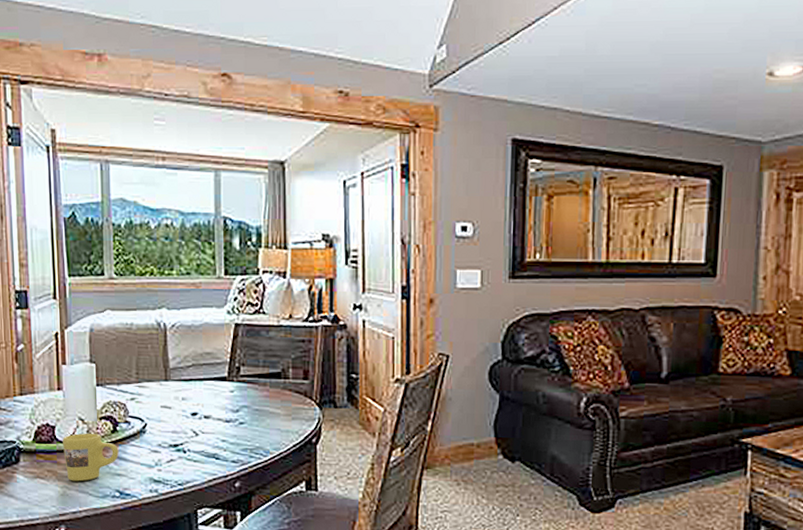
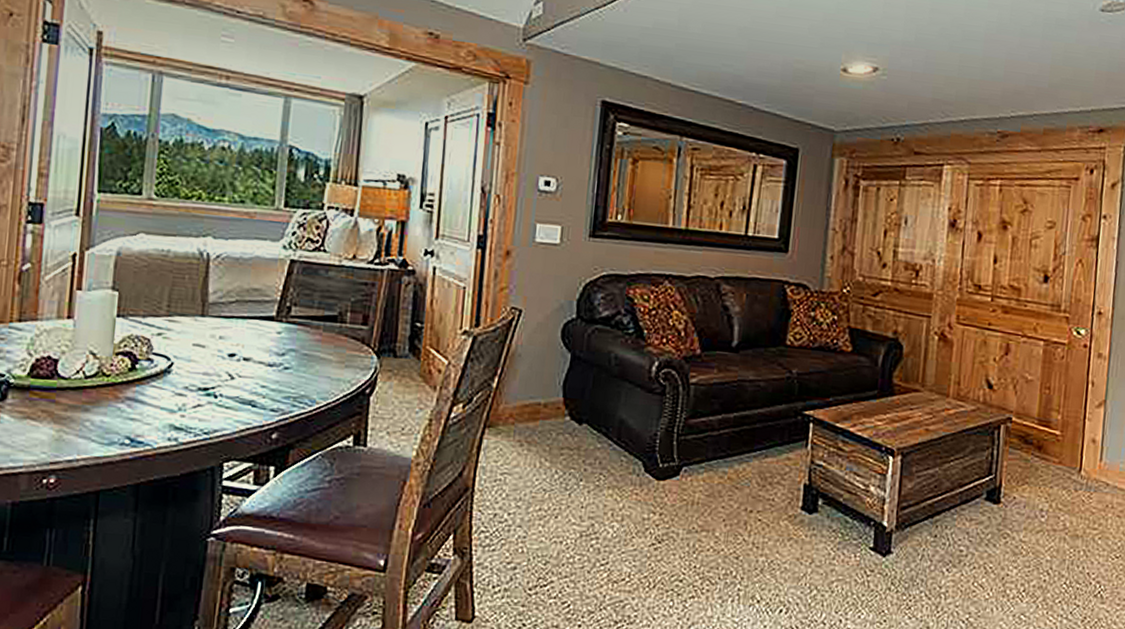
mug: present [63,433,119,482] -> none [65,369,135,425]

